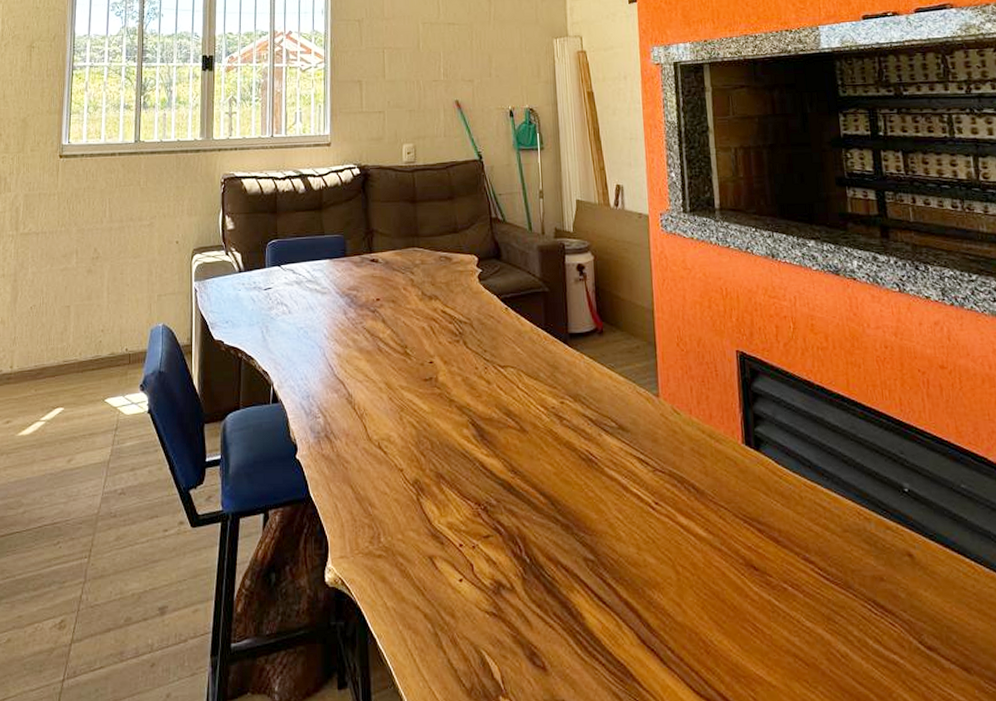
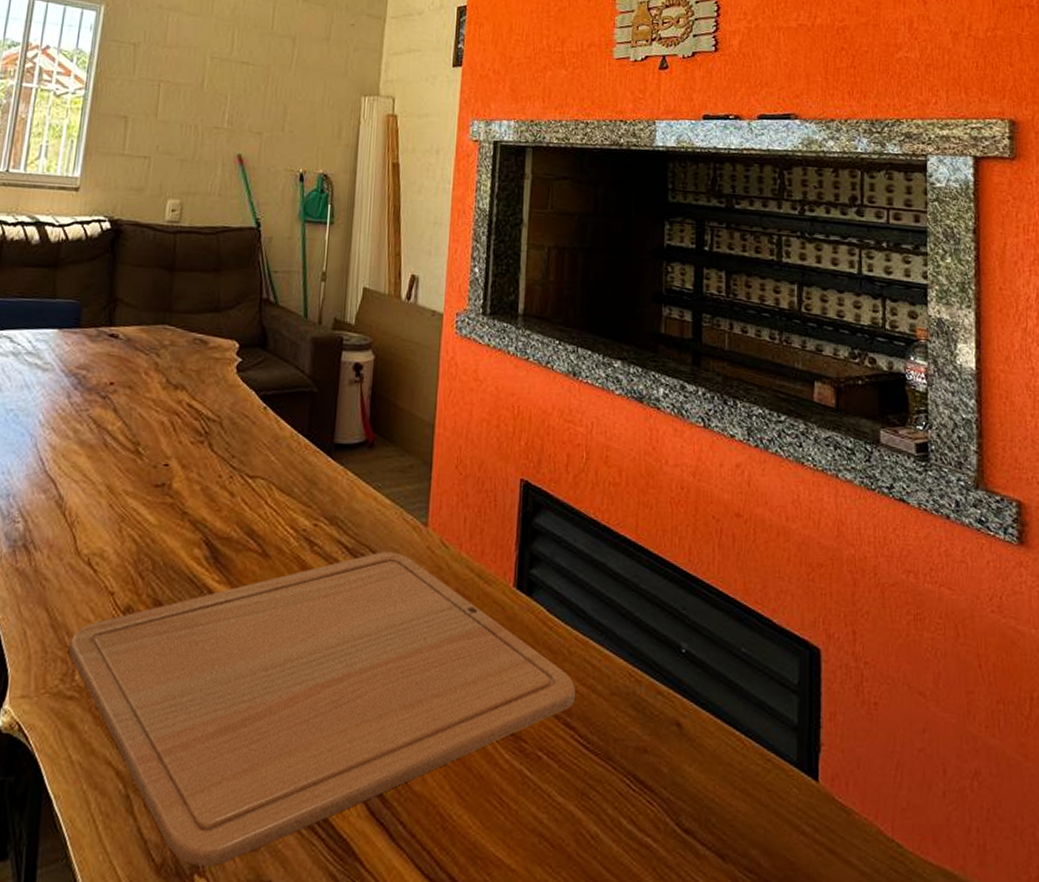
chopping board: none [373,421,811,689] -> present [69,551,575,867]

